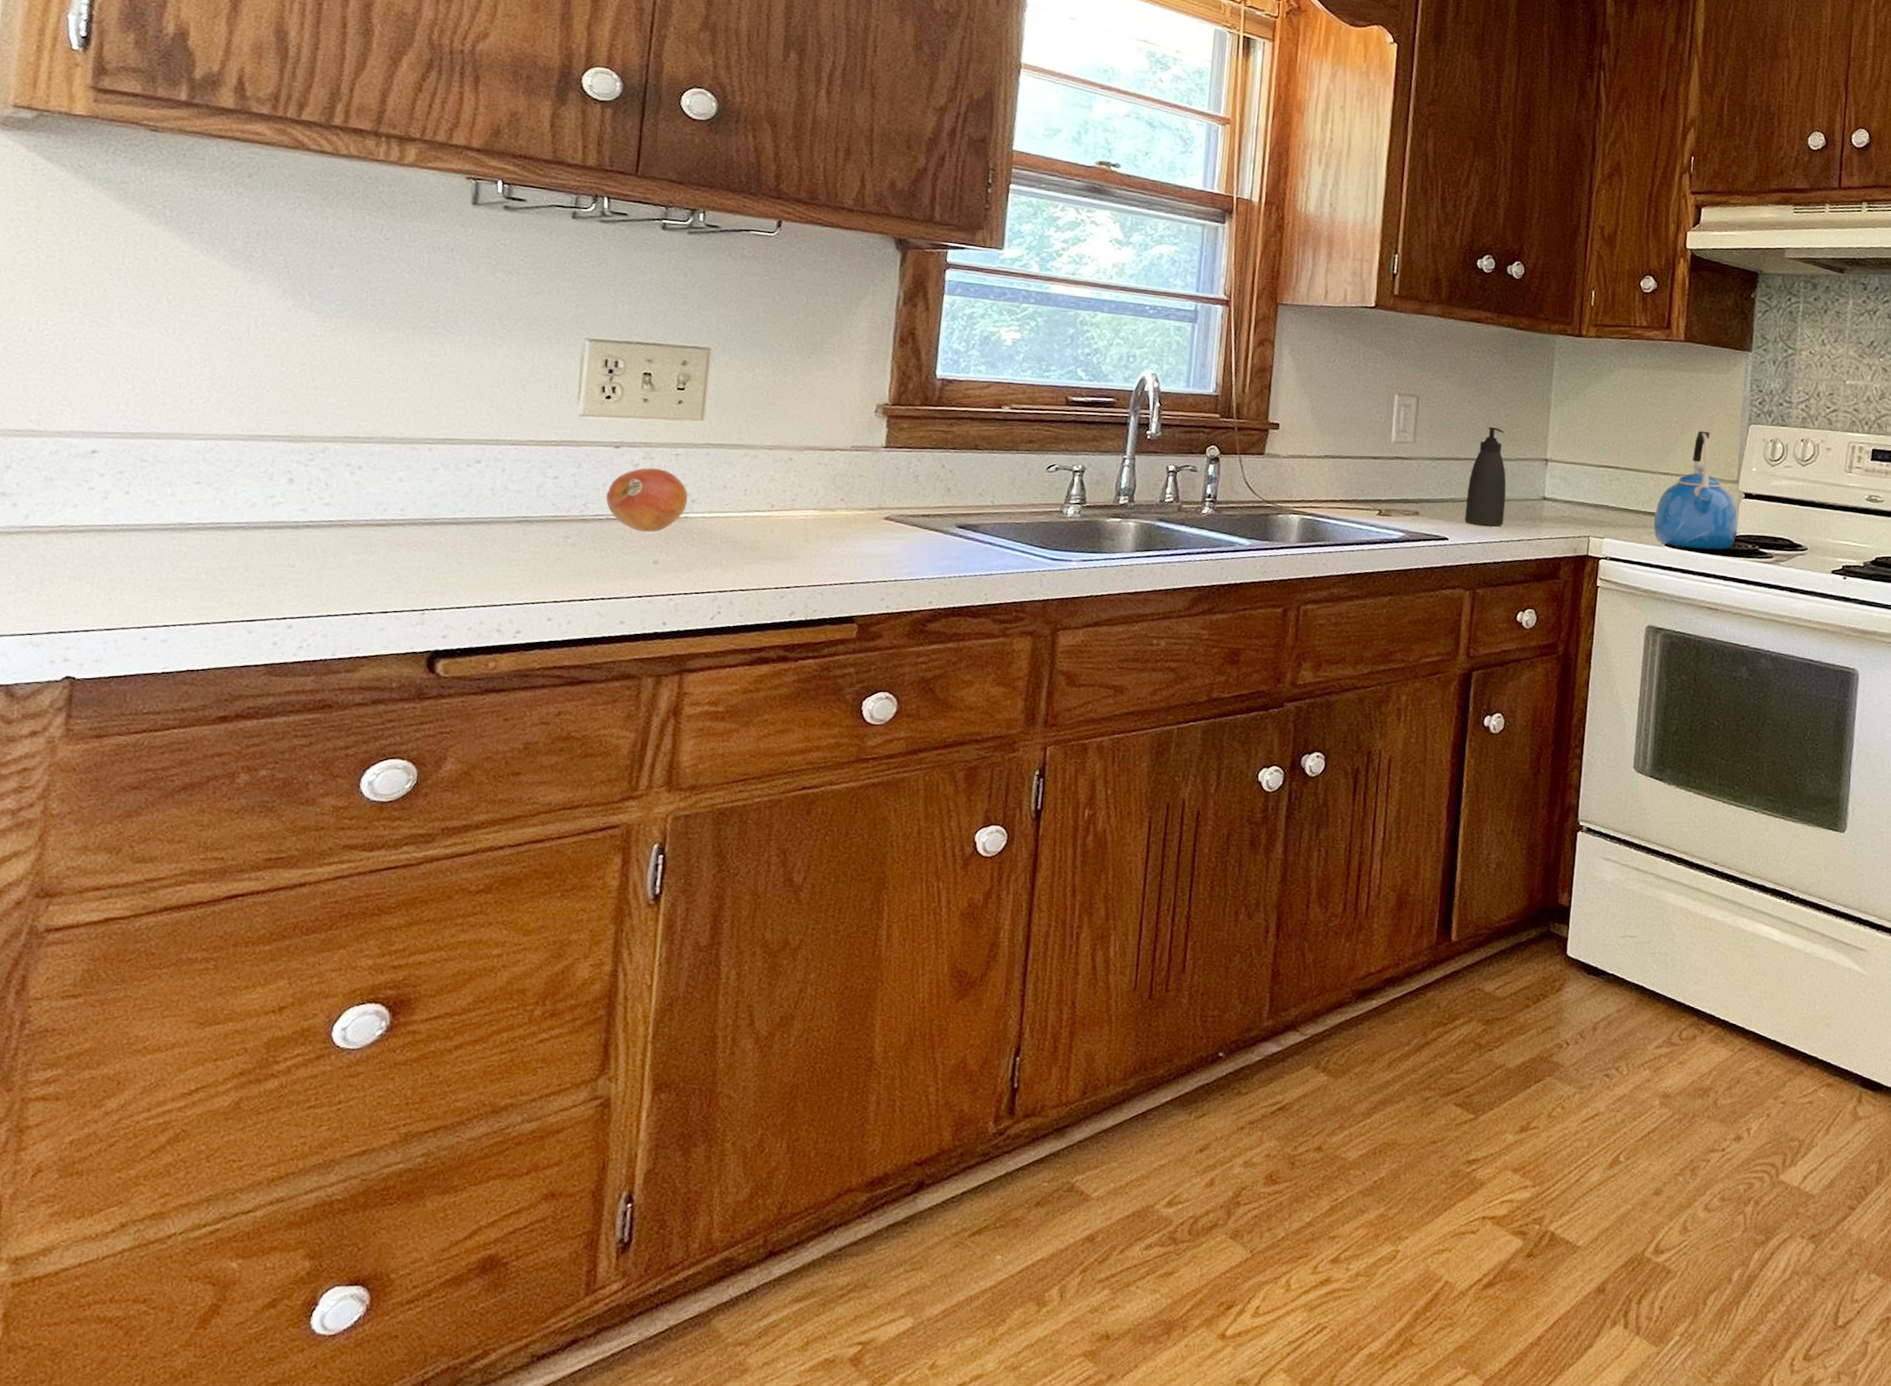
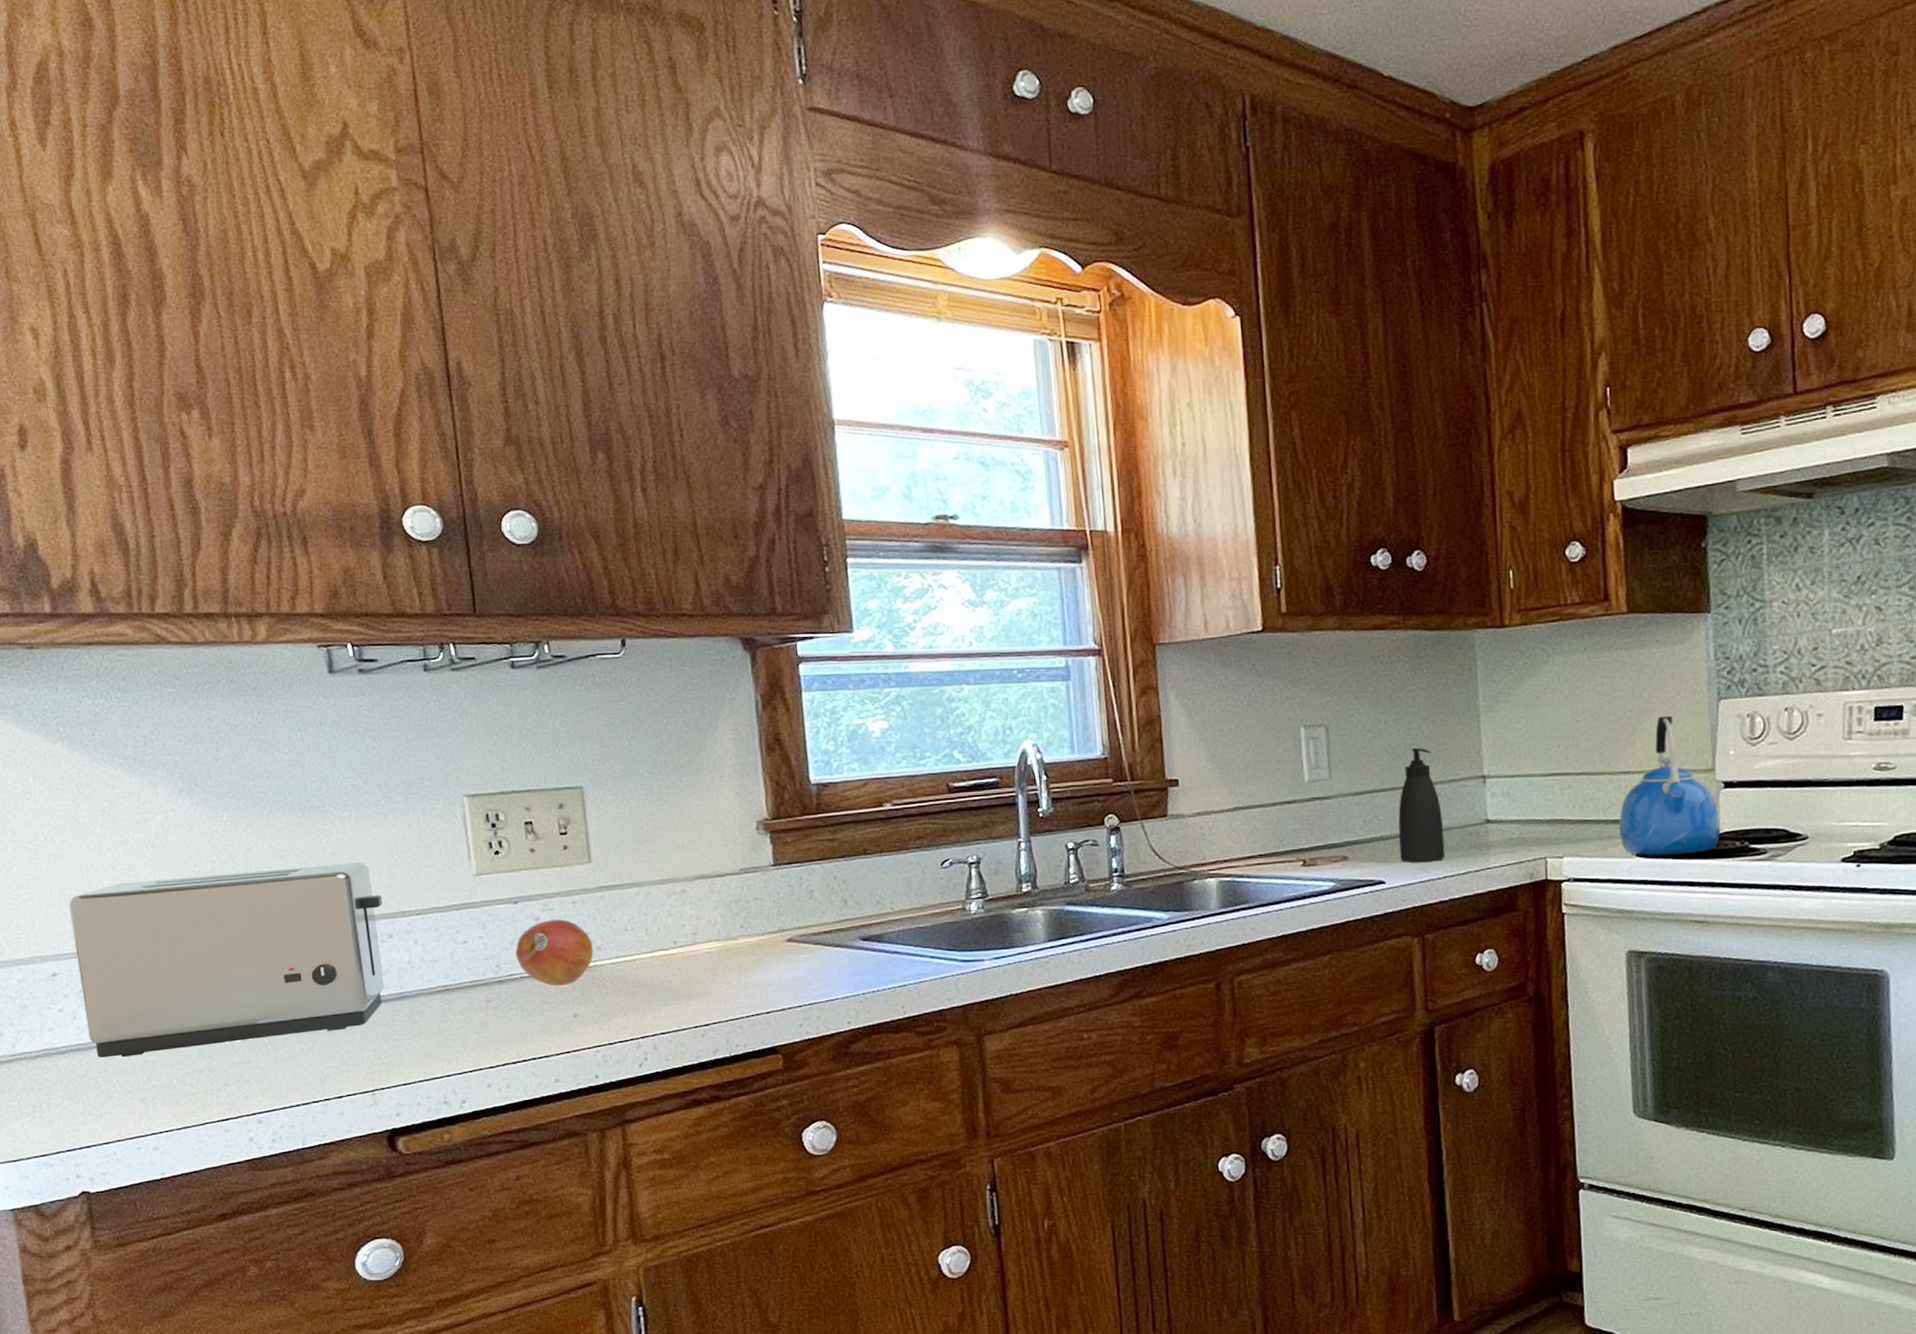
toaster: none [117,370,478,547] -> present [68,862,385,1058]

